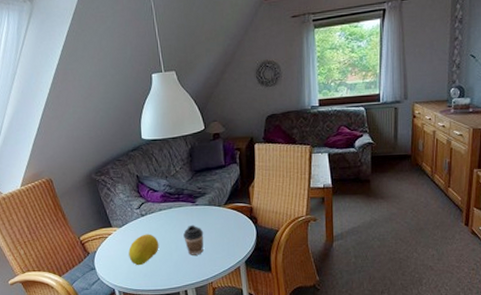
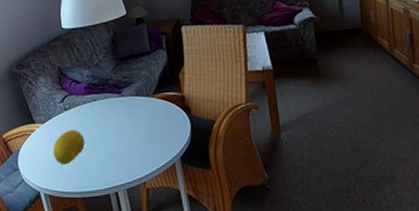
coffee cup: present [183,225,204,255] -> none [110,118,133,152]

